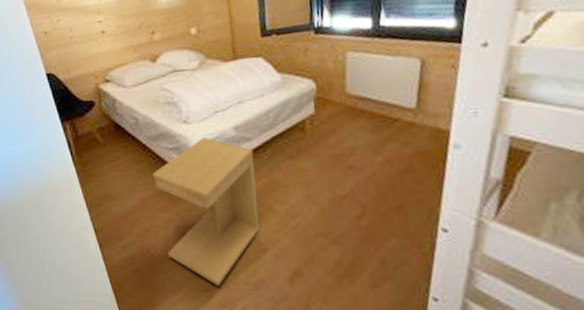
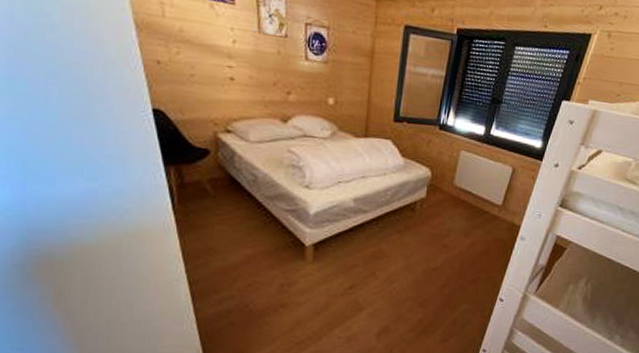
side table: present [152,137,260,285] -> none [263,204,368,339]

